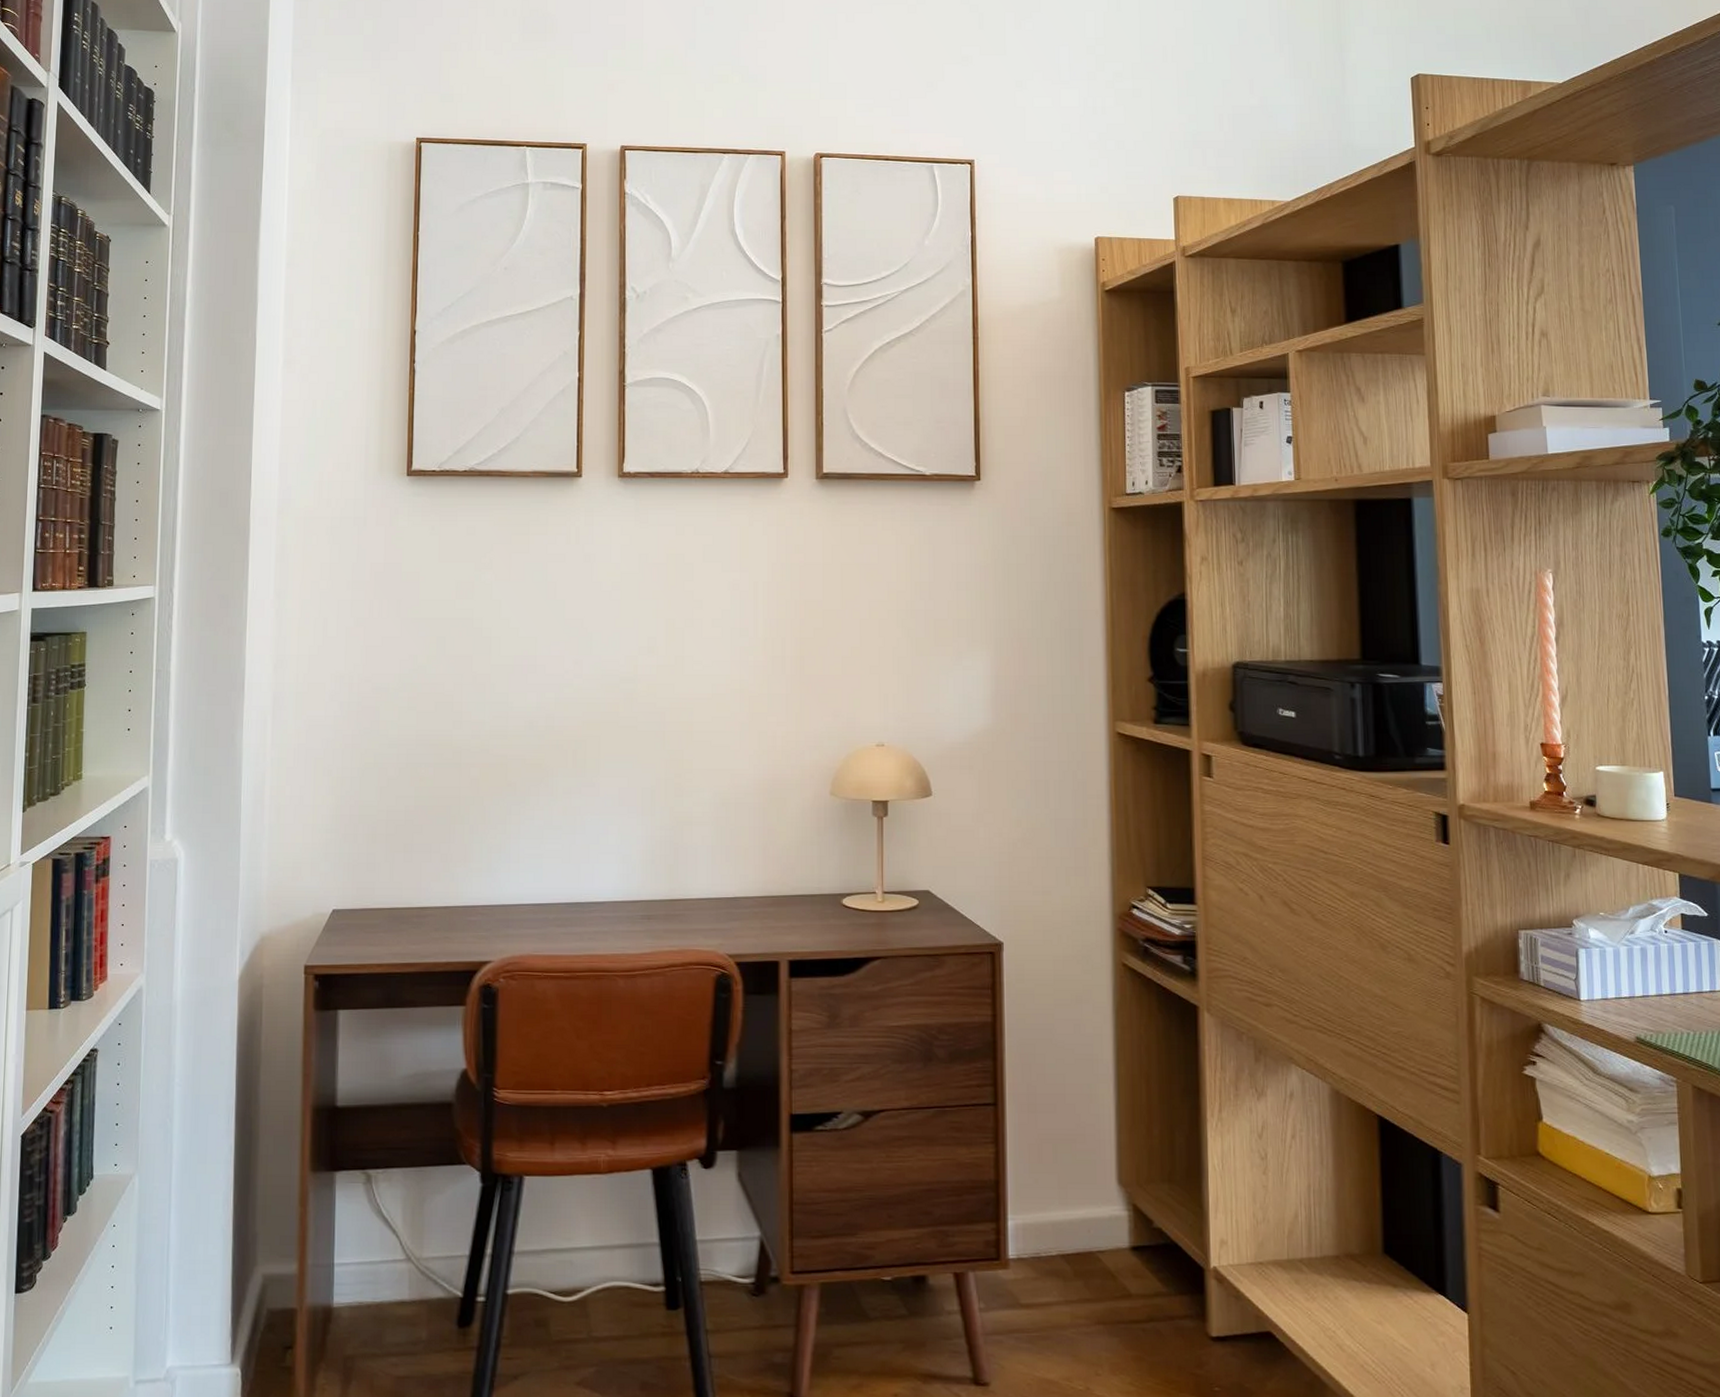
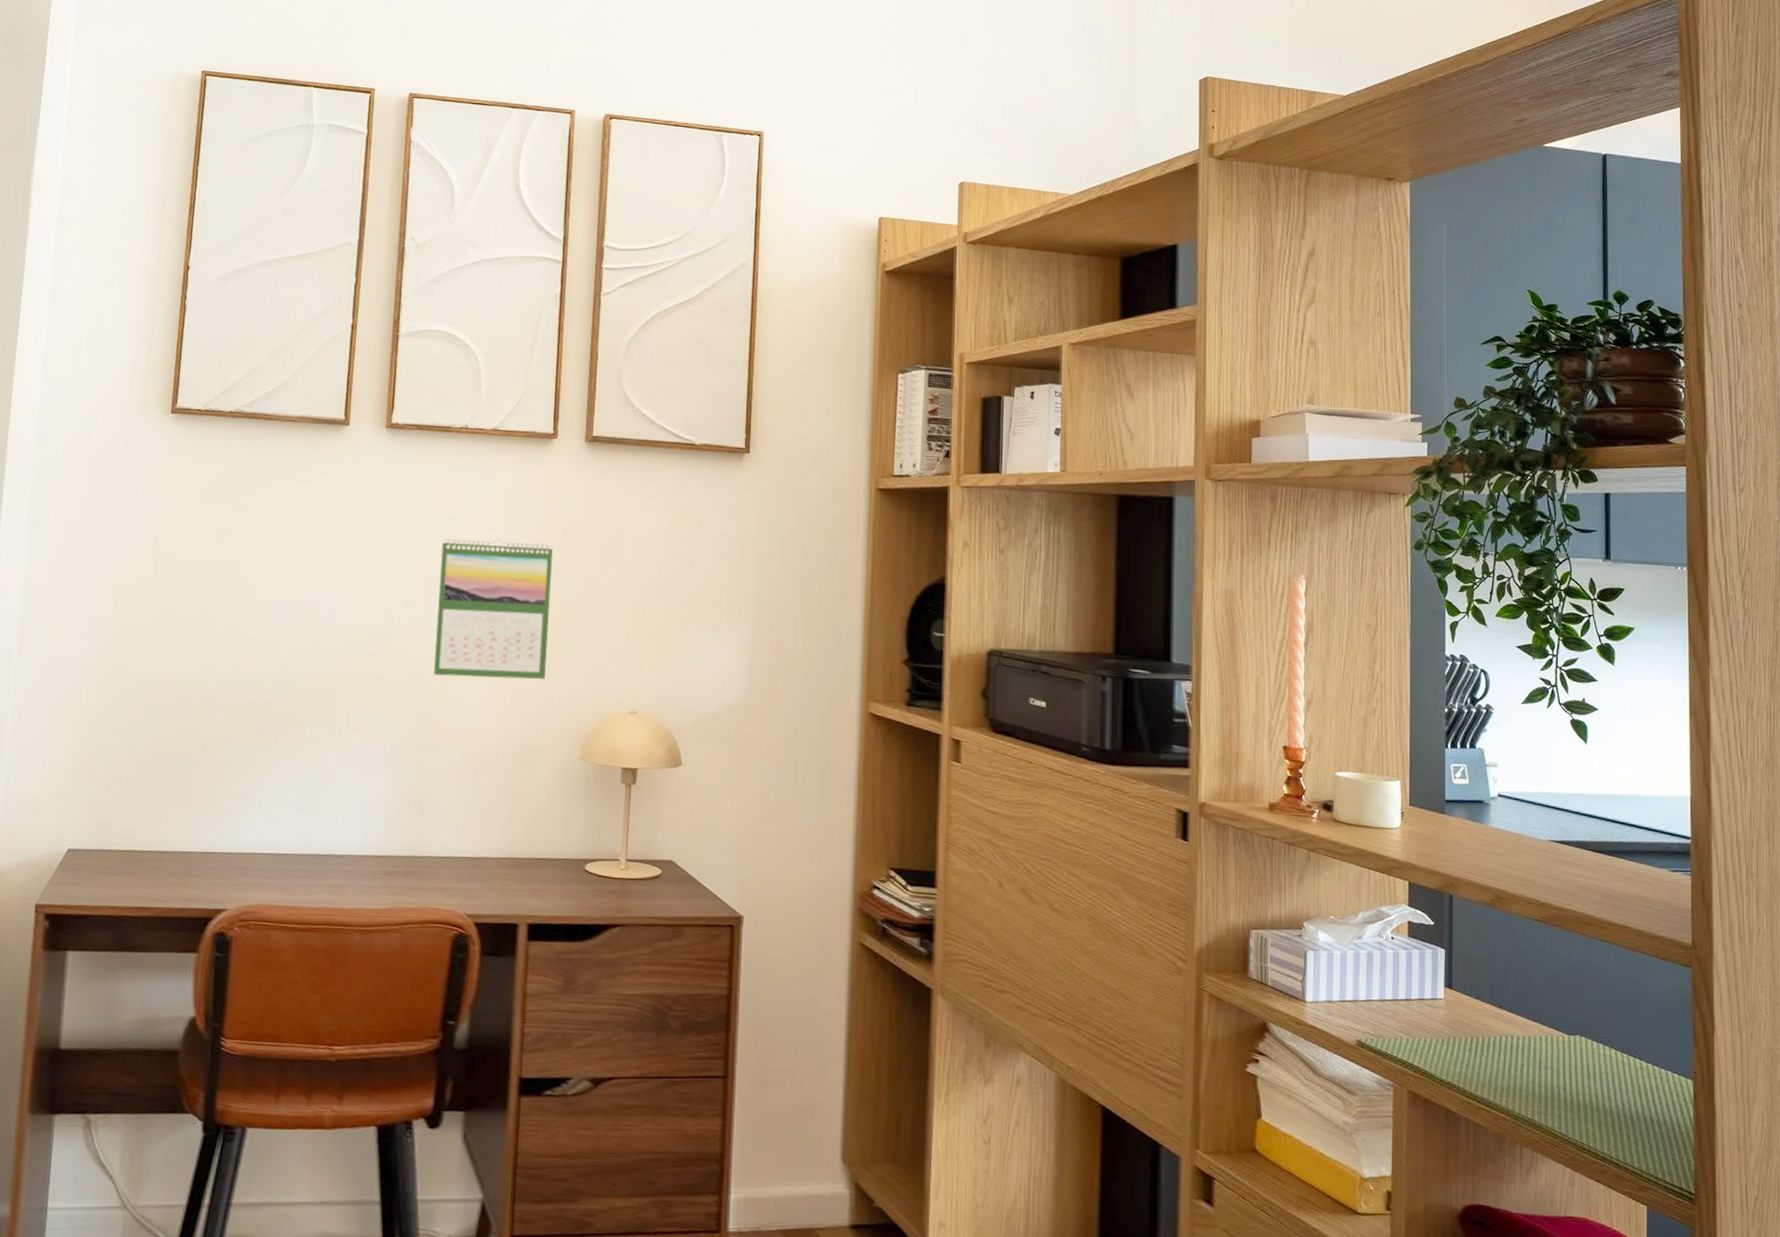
calendar: none [679,580,792,719] -> present [433,538,553,680]

